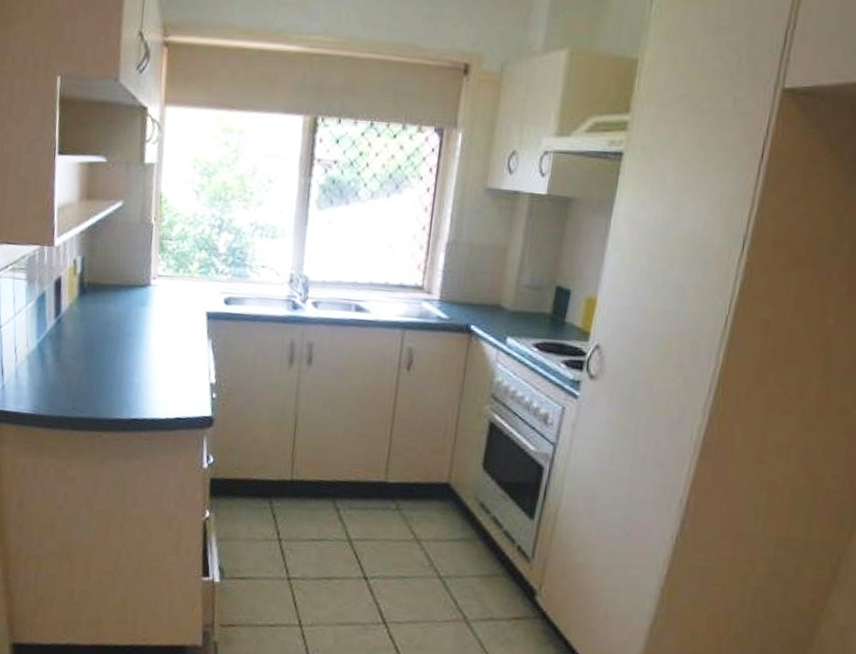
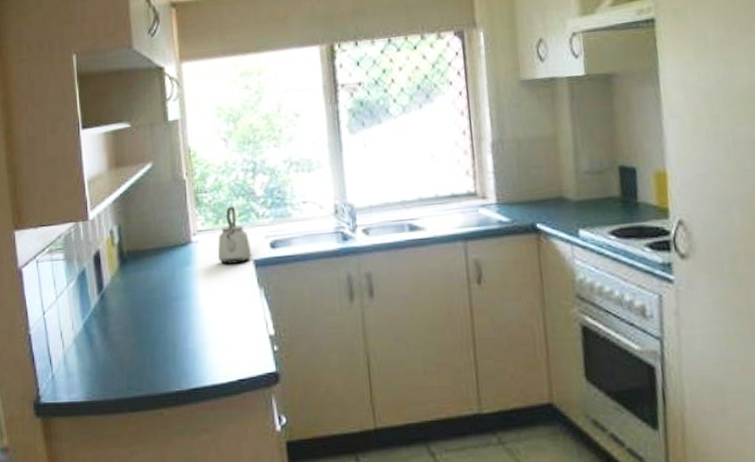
kettle: none [174,258,206,313] -> present [218,207,252,264]

